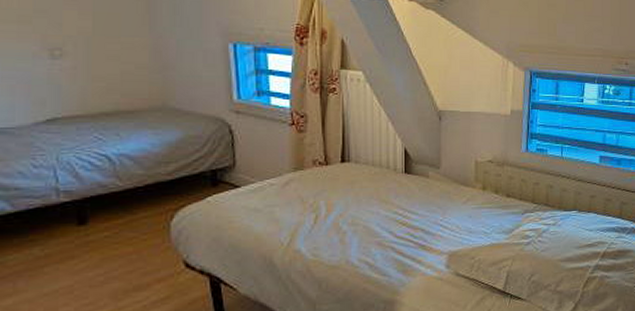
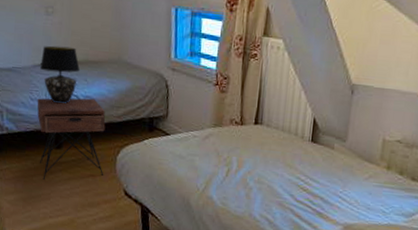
nightstand: none [43,156,154,270] -> present [37,98,106,181]
table lamp: none [46,96,109,168] -> present [40,45,81,104]

